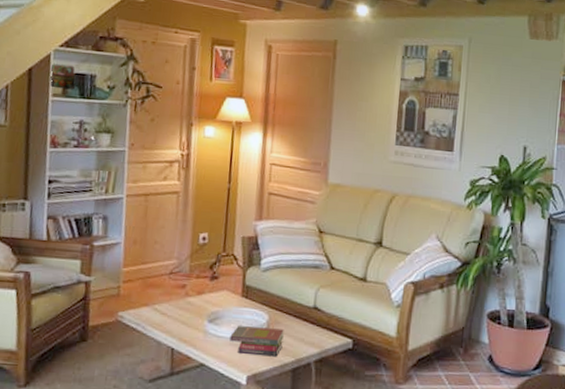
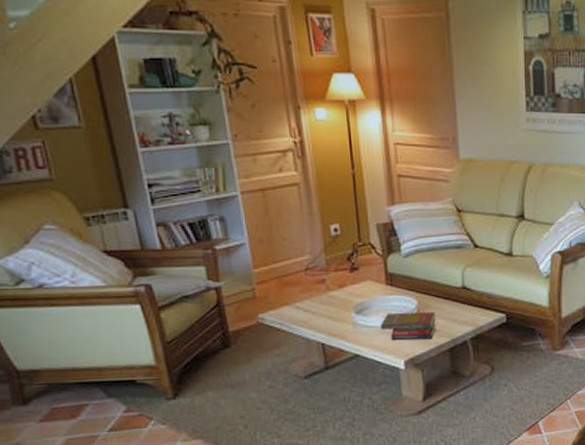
decorative box: present [50,64,77,90] -> none [119,49,154,78]

